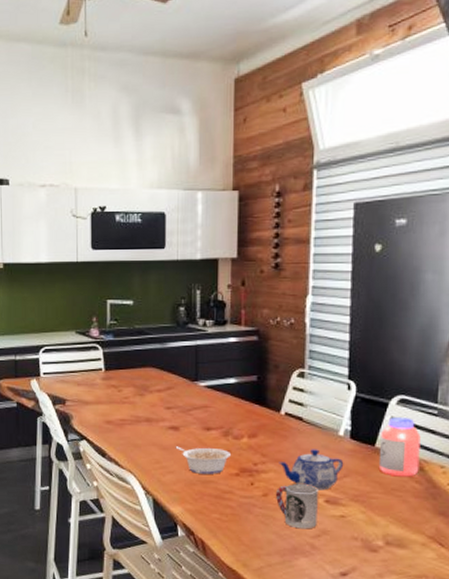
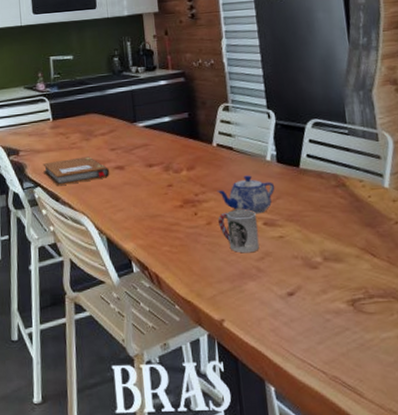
notebook: none [91,413,163,441] -> present [43,156,110,186]
legume: present [175,446,231,474] -> none [122,183,173,209]
jar: present [378,417,421,477] -> none [303,138,342,194]

